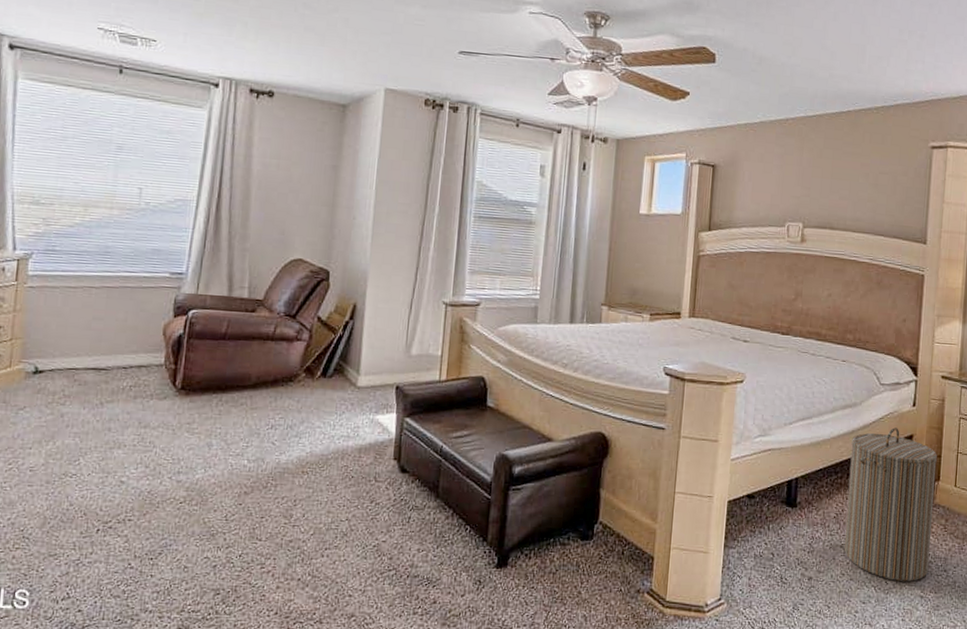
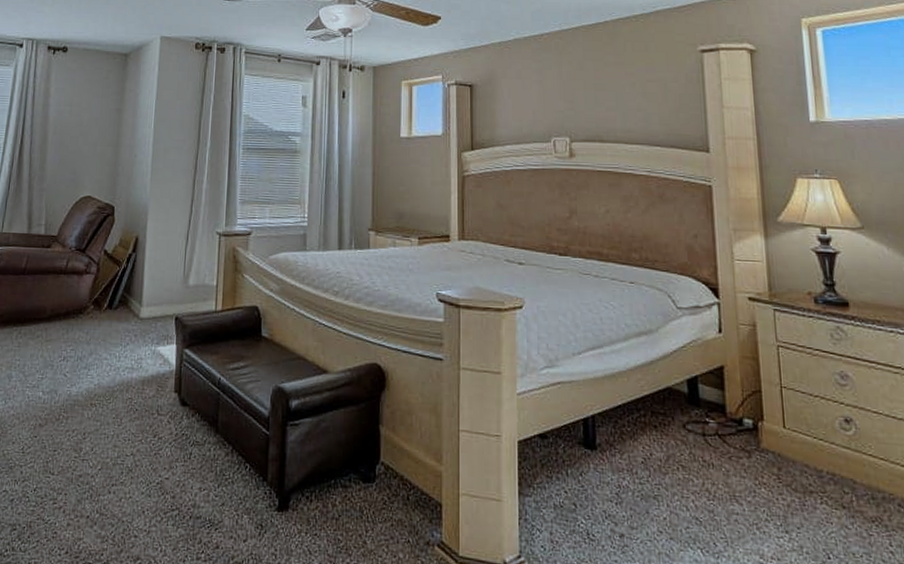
laundry hamper: present [844,427,937,581] -> none [652,357,766,544]

